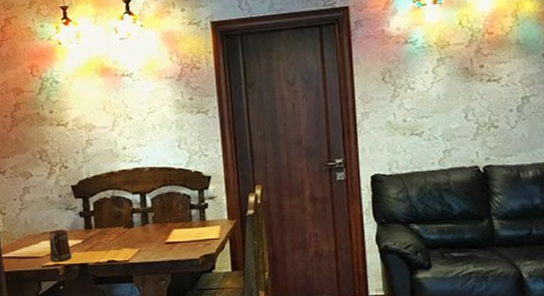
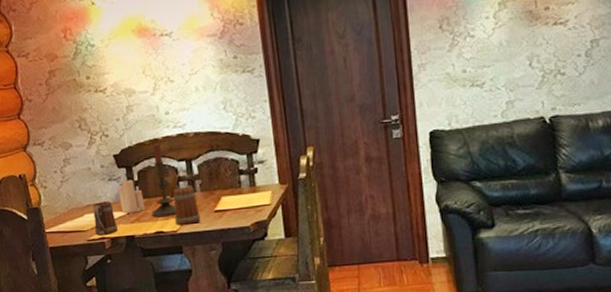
candle: none [74,207,99,242] -> present [118,177,145,214]
candle: none [105,176,128,247] -> present [151,143,176,218]
beer mug: none [126,218,152,256] -> present [173,186,201,226]

